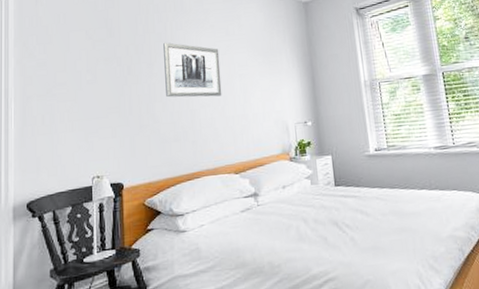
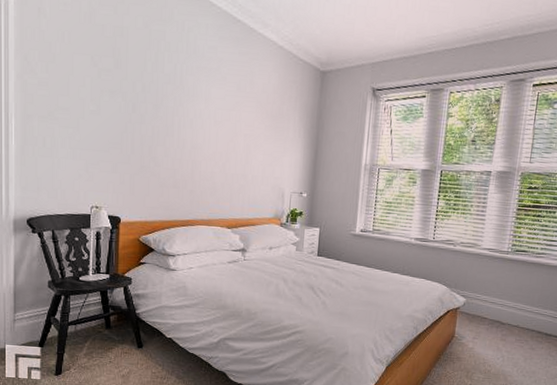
wall art: present [163,42,222,98] -> none [169,86,228,152]

